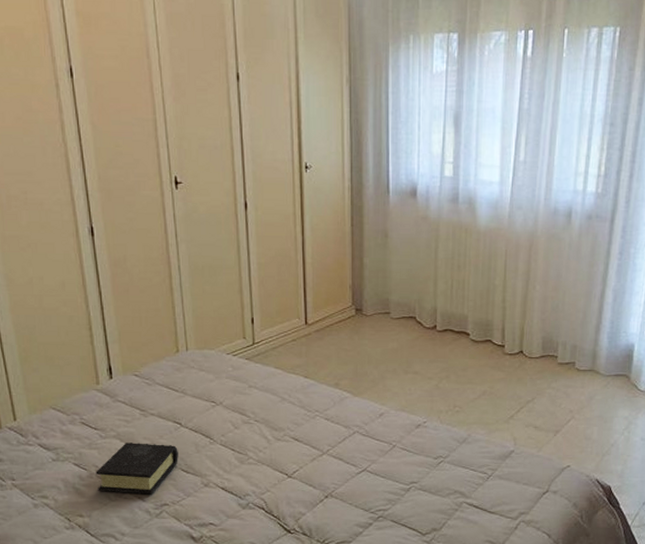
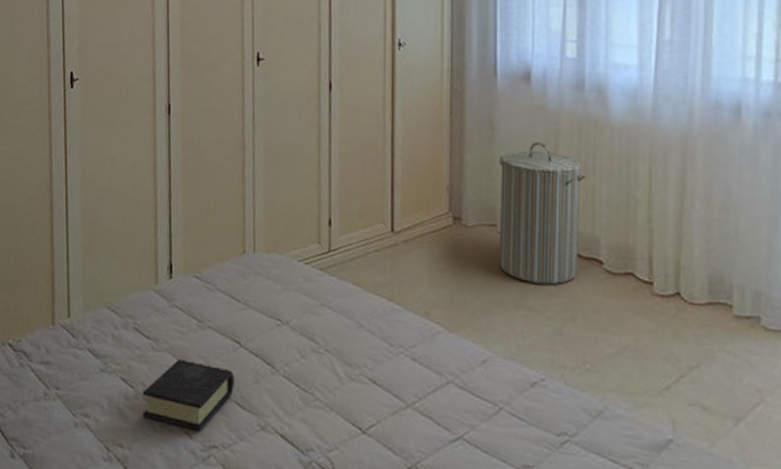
laundry hamper: none [392,246,459,354] -> present [499,142,586,285]

